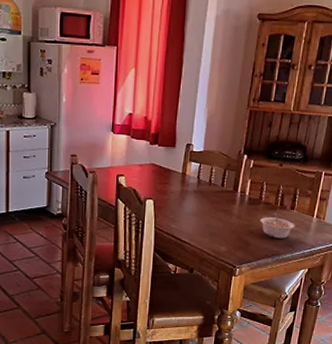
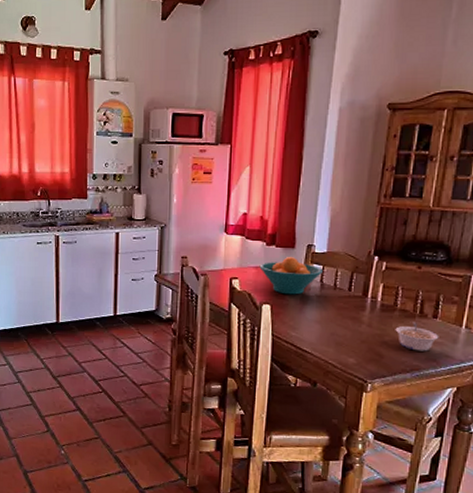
fruit bowl: none [143,155,200,191] -> present [259,257,323,295]

